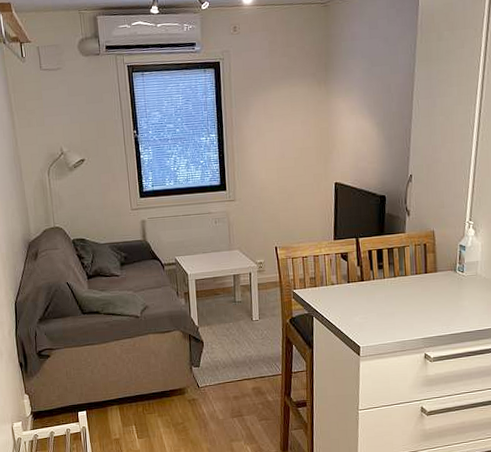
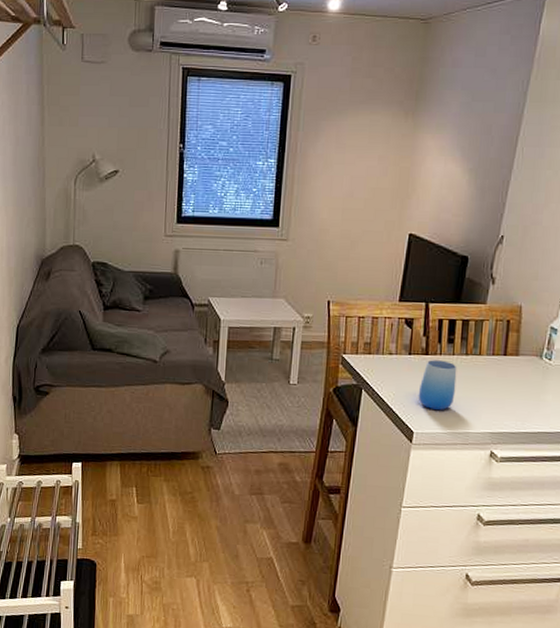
cup: none [359,284,390,326] -> present [418,360,457,411]

